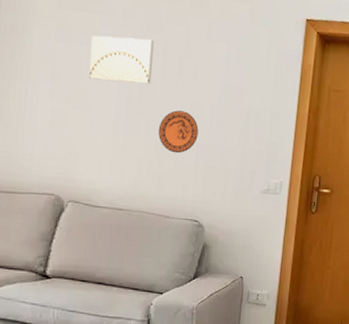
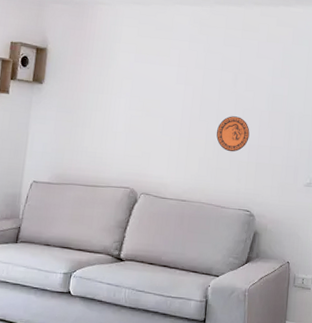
wall art: present [89,35,154,85] -> none [161,56,213,95]

